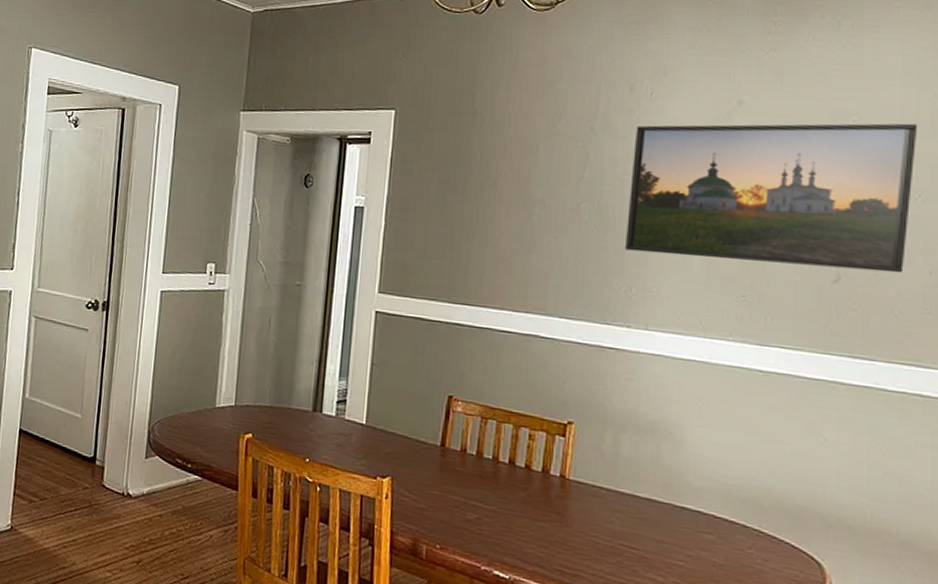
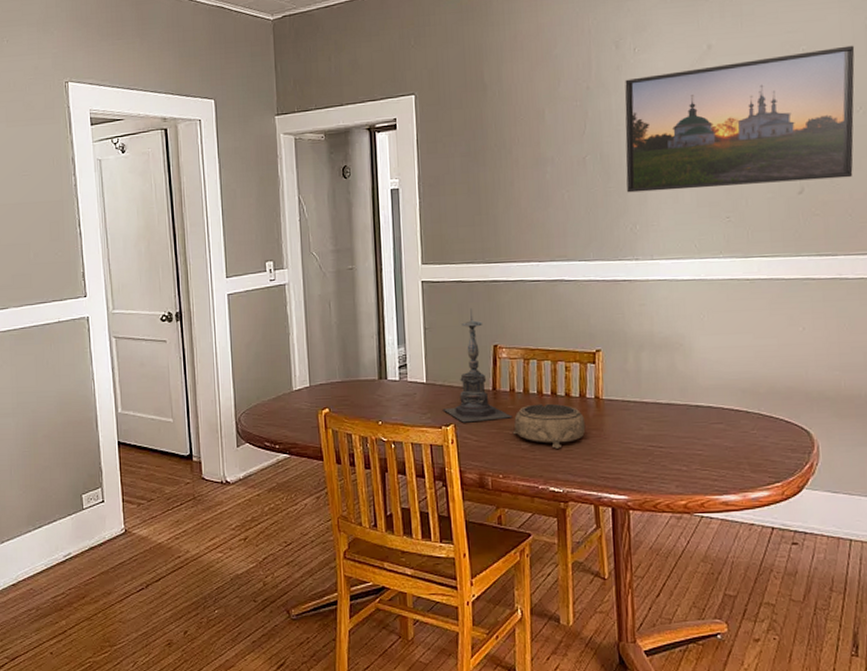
candle holder: none [380,350,460,483] -> present [442,308,513,423]
decorative bowl: none [457,470,546,527] -> present [512,403,586,449]

